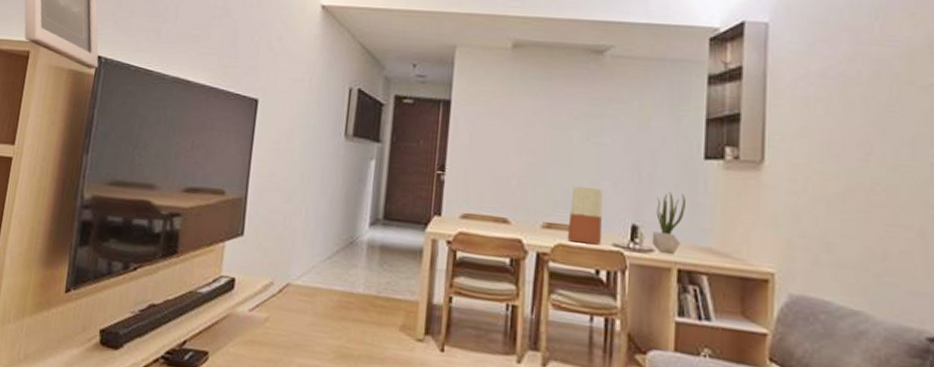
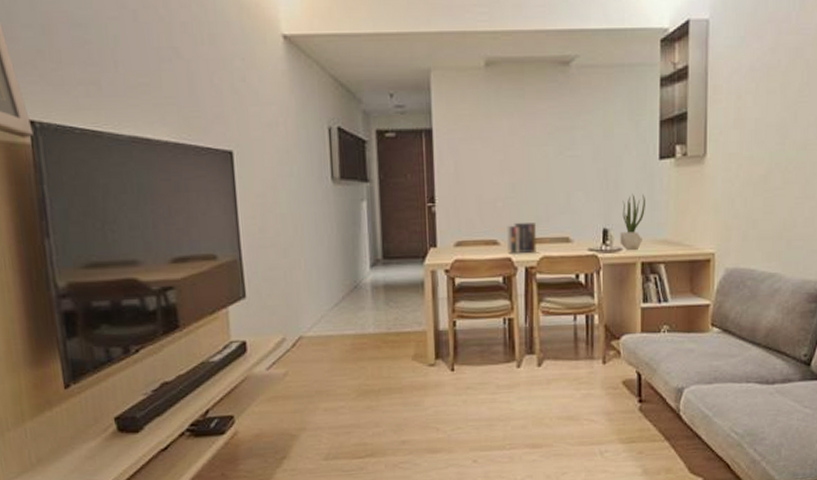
books: none [518,203,553,238] -> present [507,222,536,253]
vase: present [567,187,603,245] -> none [550,200,579,253]

